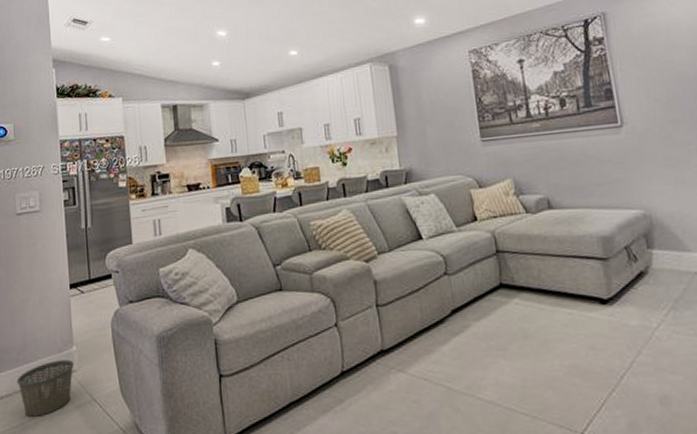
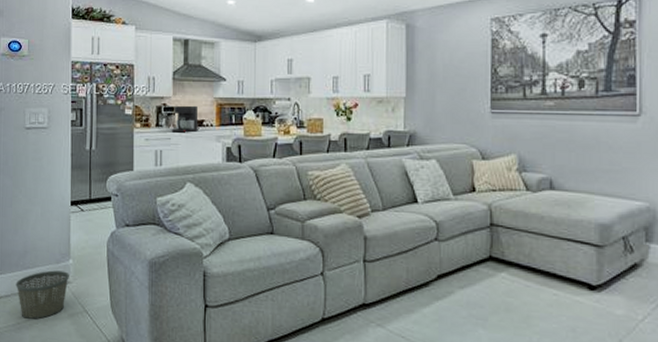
coffee maker: none [168,169,195,200] -> present [172,105,199,133]

